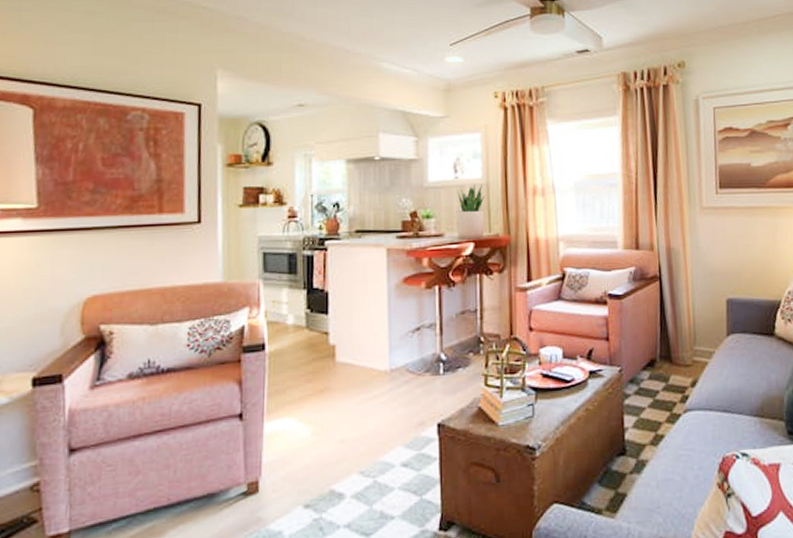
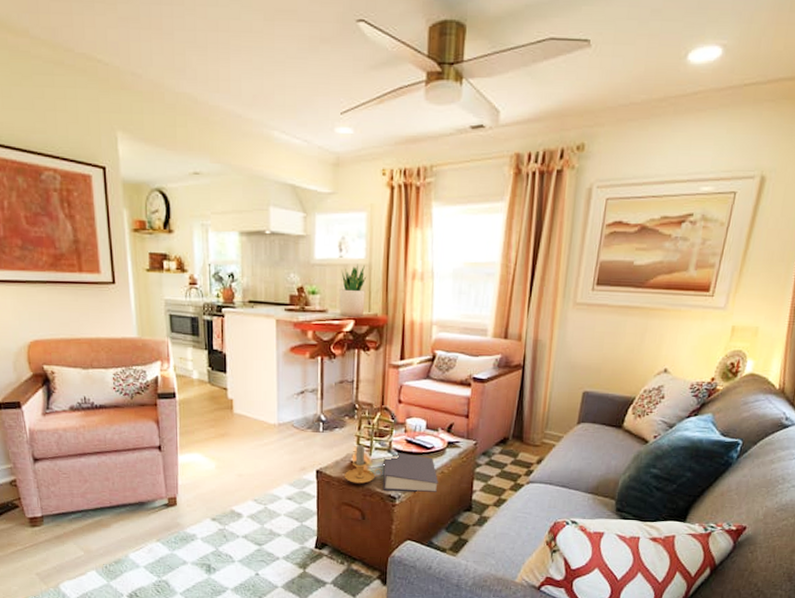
candle: none [471,384,517,437] -> present [344,444,382,485]
book: none [517,389,584,440] -> present [383,451,438,492]

